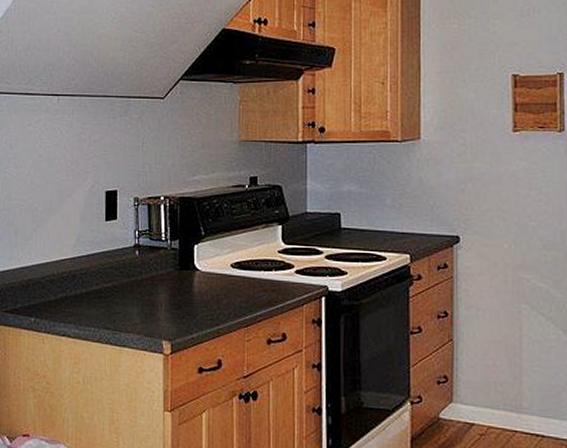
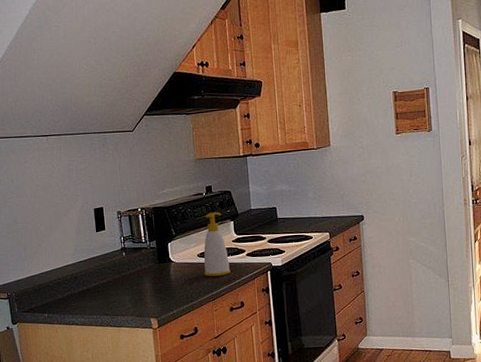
soap bottle: none [238,211,273,296] -> present [203,212,231,277]

